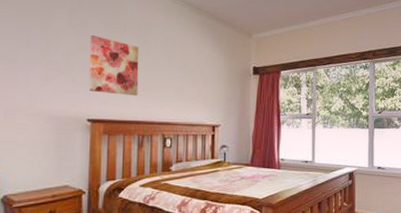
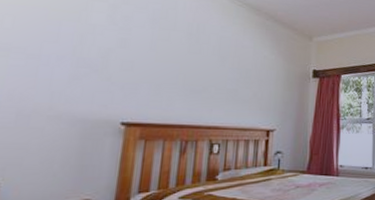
wall art: present [88,34,140,96] -> none [126,30,190,98]

